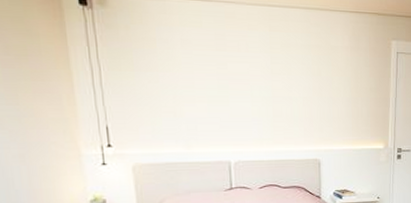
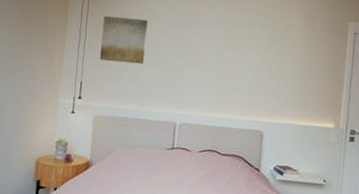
wall art: none [119,42,183,99] -> present [100,16,149,64]

